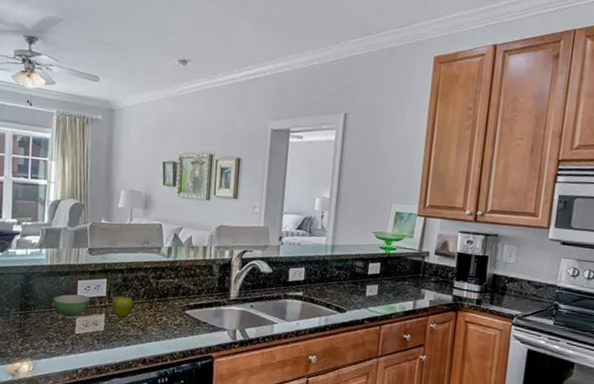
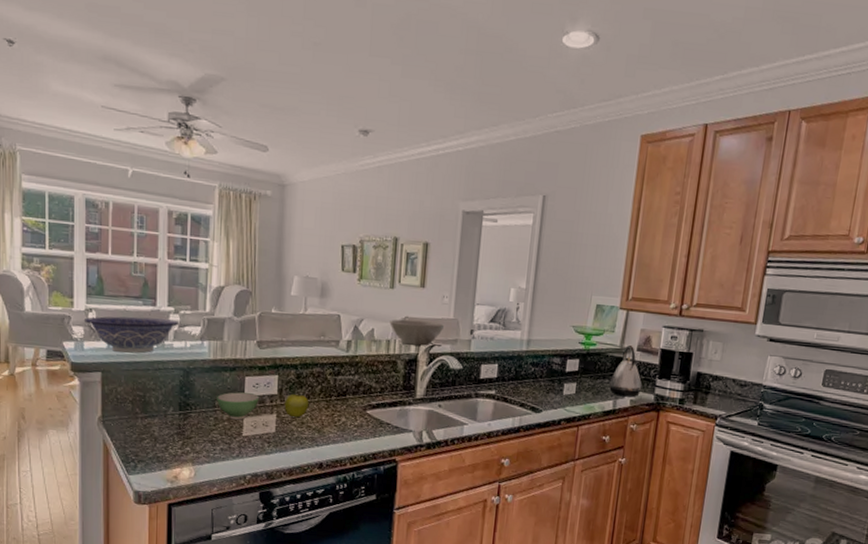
bowl: none [206,227,256,253] -> present [389,319,445,347]
kettle: none [409,249,441,298] -> present [609,344,642,398]

